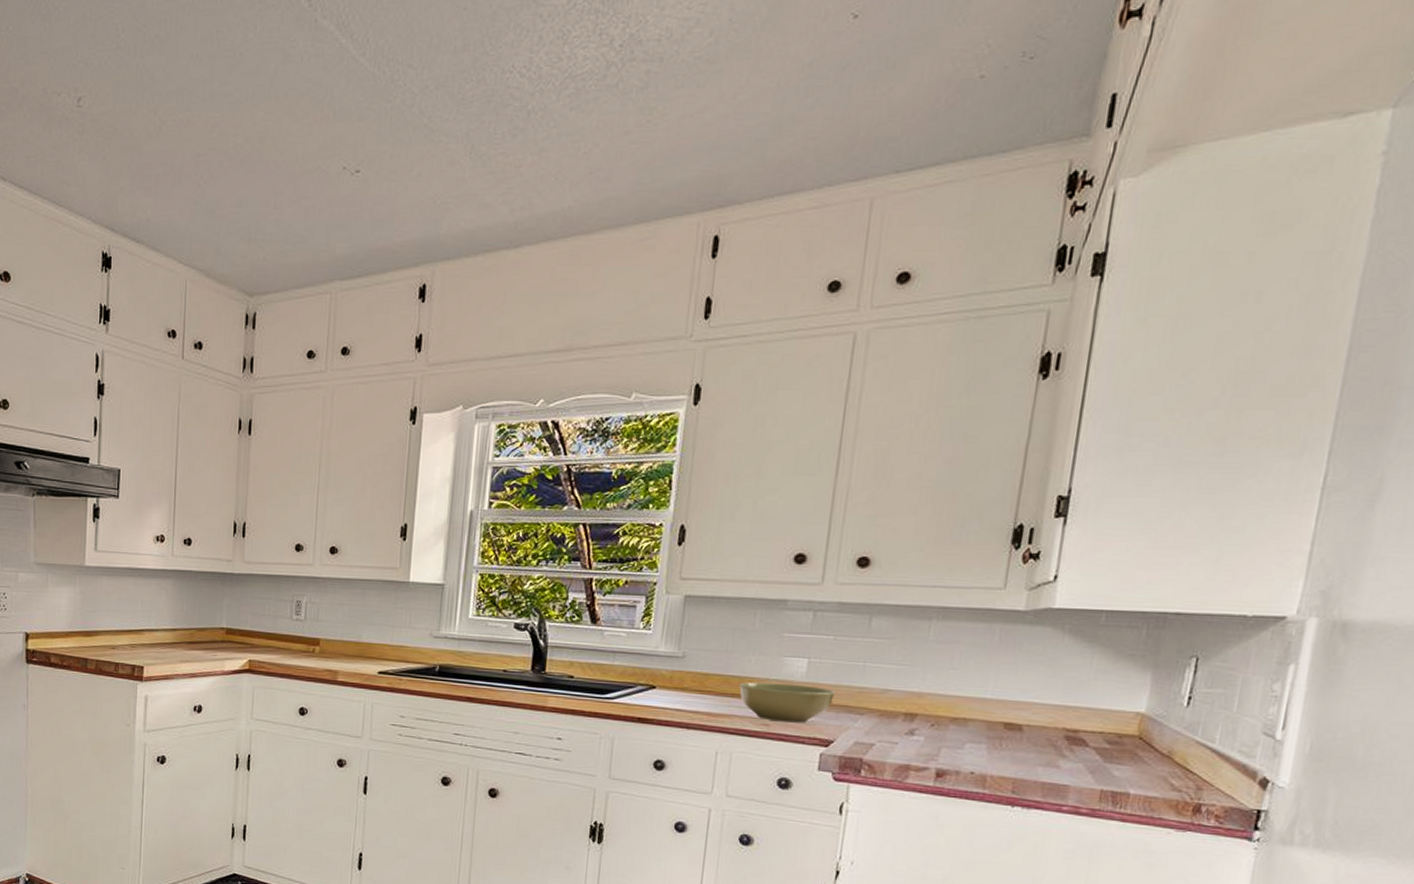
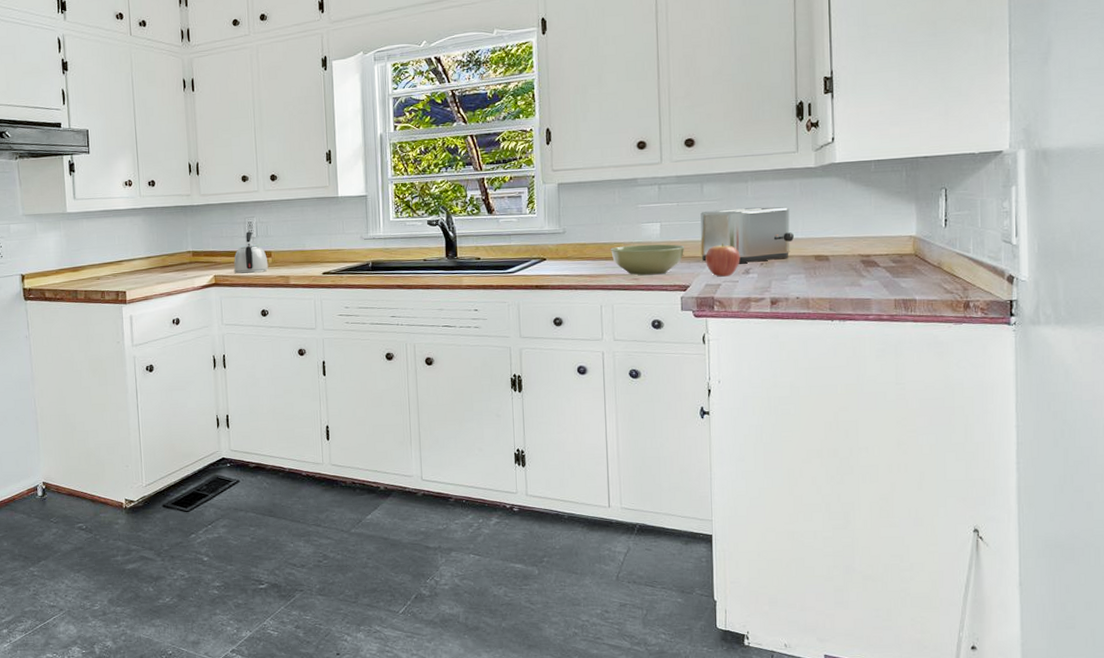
kettle: none [272,612,315,664] -> present [233,231,269,274]
toaster: none [854,650,981,723] -> present [700,206,794,264]
fruit: none [859,692,906,736] -> present [706,242,740,277]

